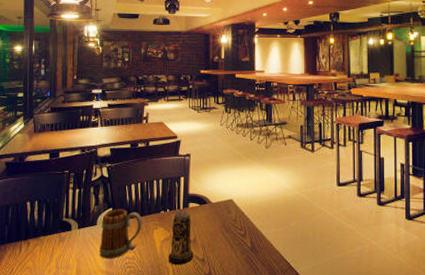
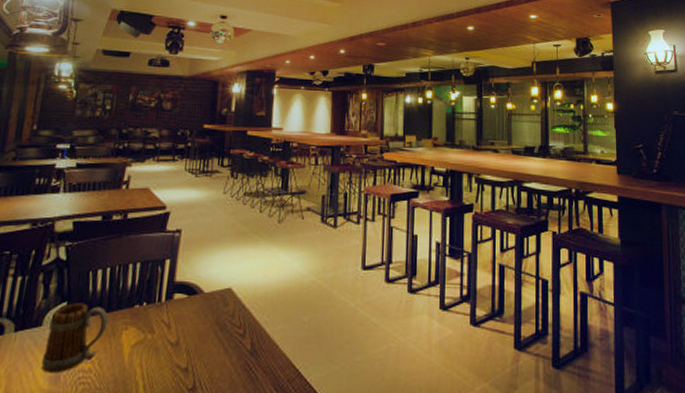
candle: present [168,211,194,266] -> none [138,304,175,379]

